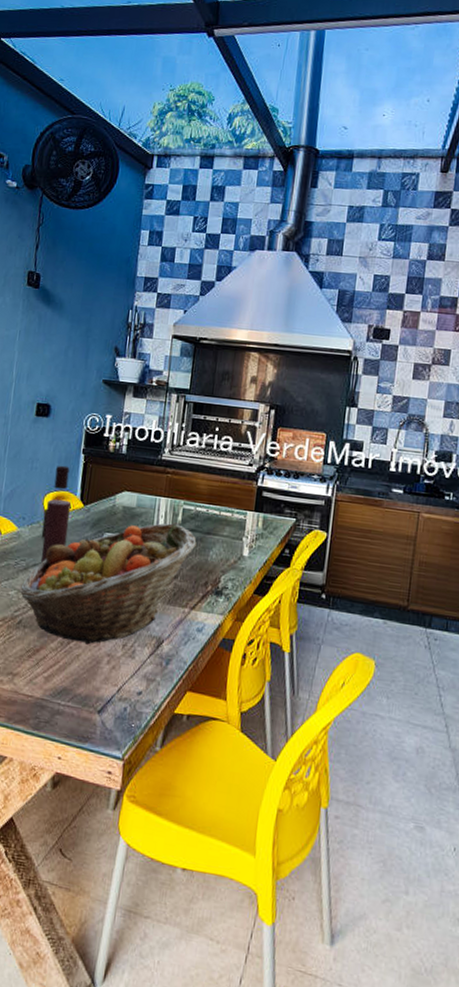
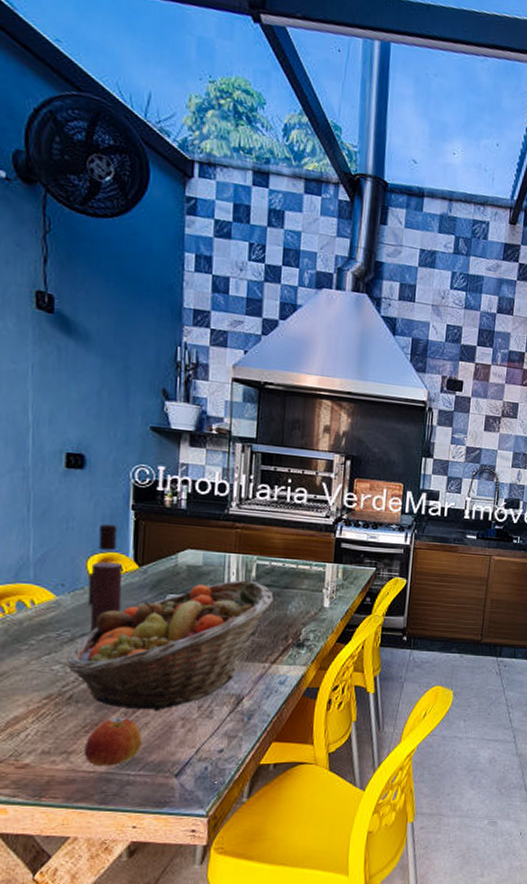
apple: none [26,646,73,693] -> present [85,718,142,767]

